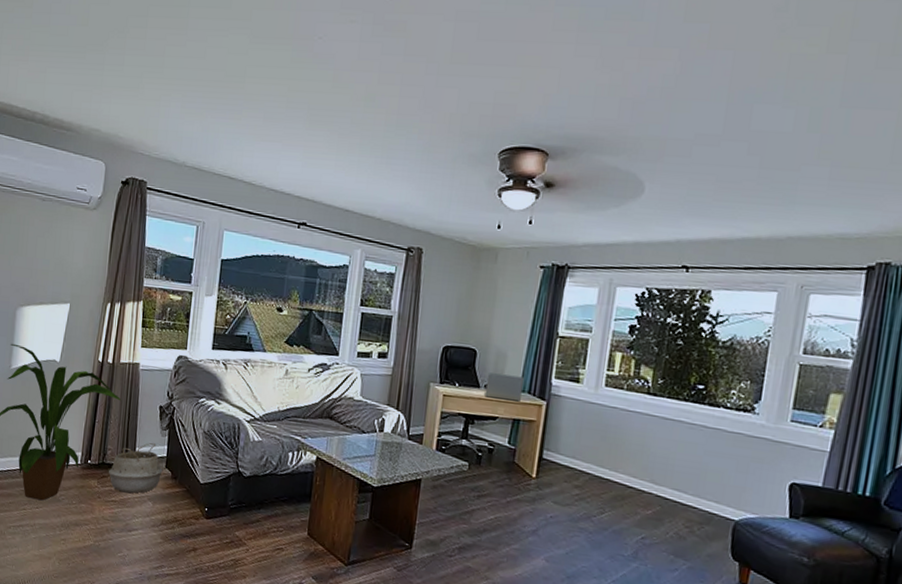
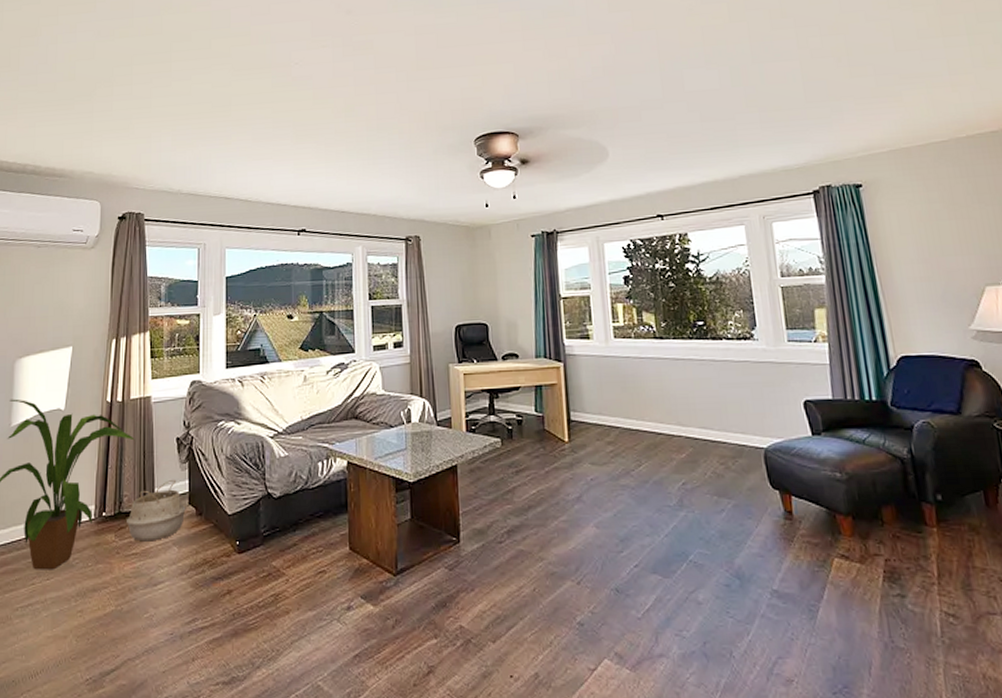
laptop: present [484,372,523,402] -> none [502,342,539,369]

